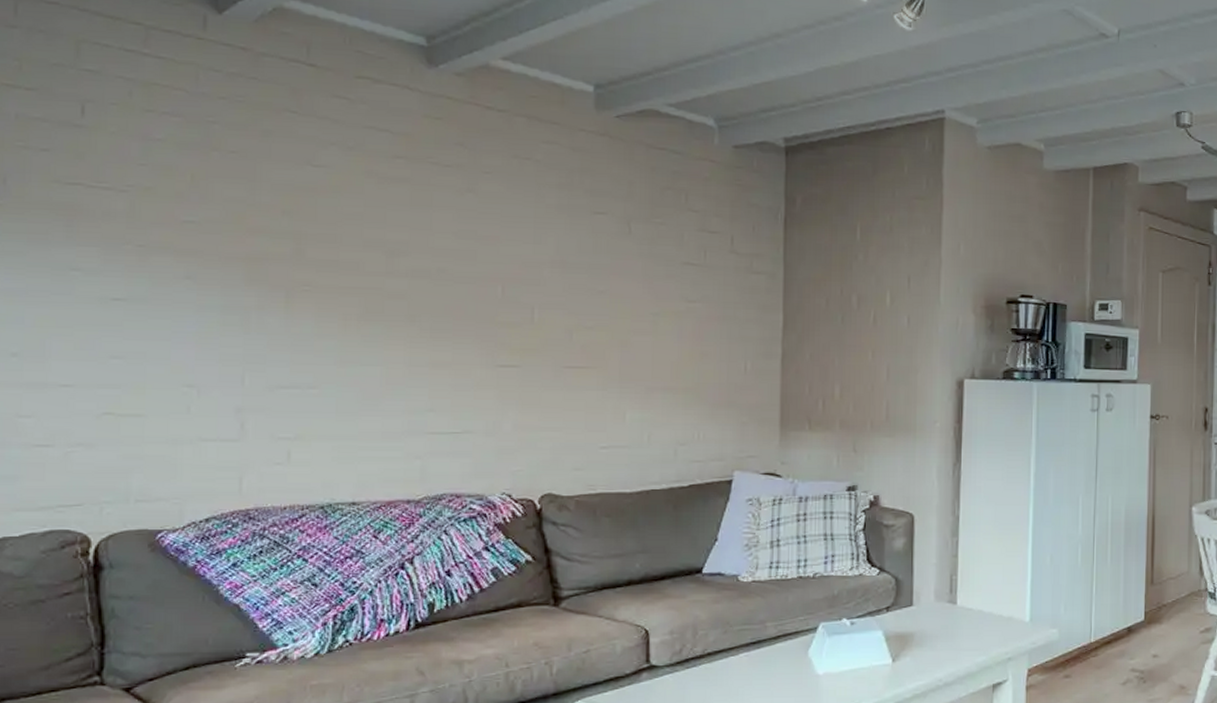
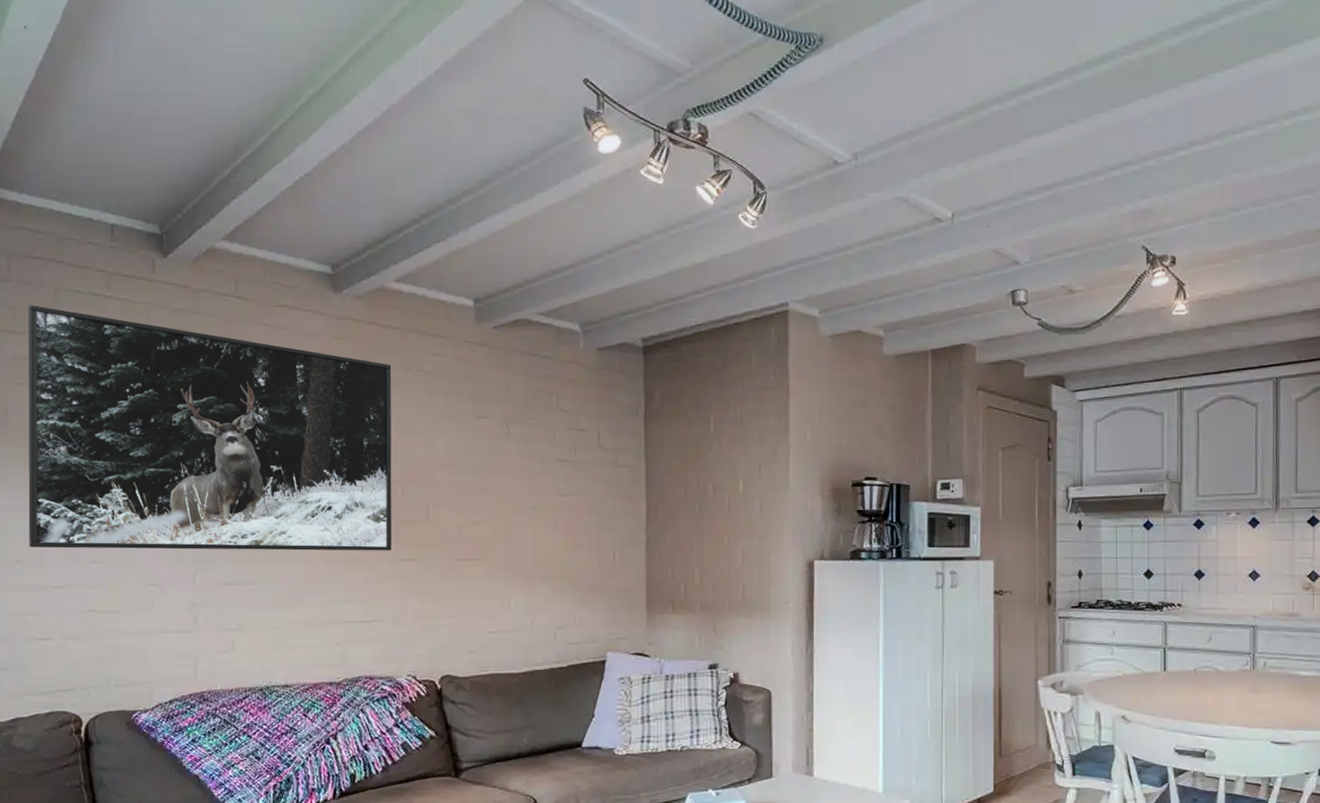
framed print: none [29,57,495,355] -> present [28,305,392,551]

